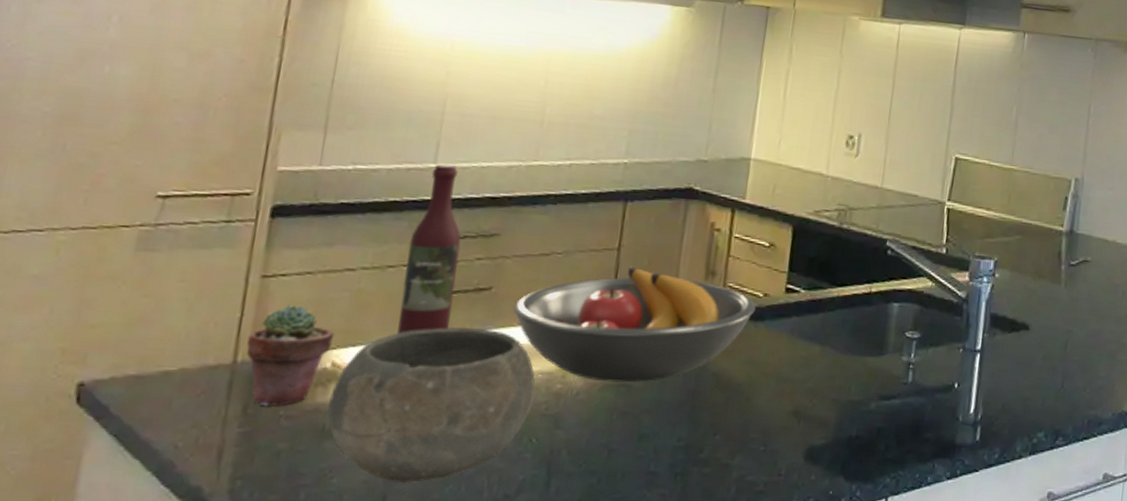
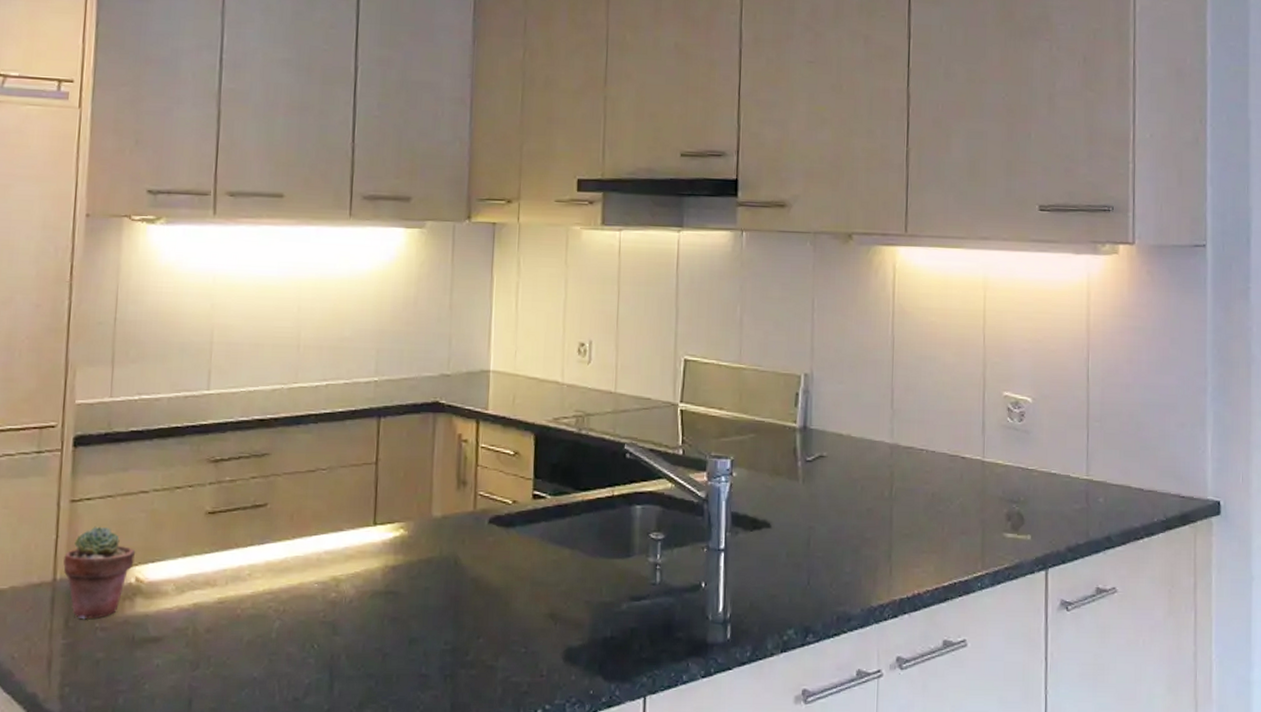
bowl: present [328,327,535,484] -> none [136,541,313,689]
wine bottle: present [397,163,461,335] -> none [189,390,237,550]
fruit bowl: present [512,266,756,383] -> none [287,479,506,590]

